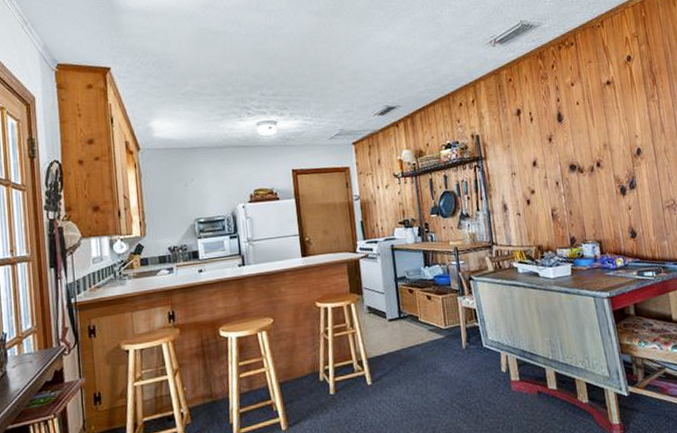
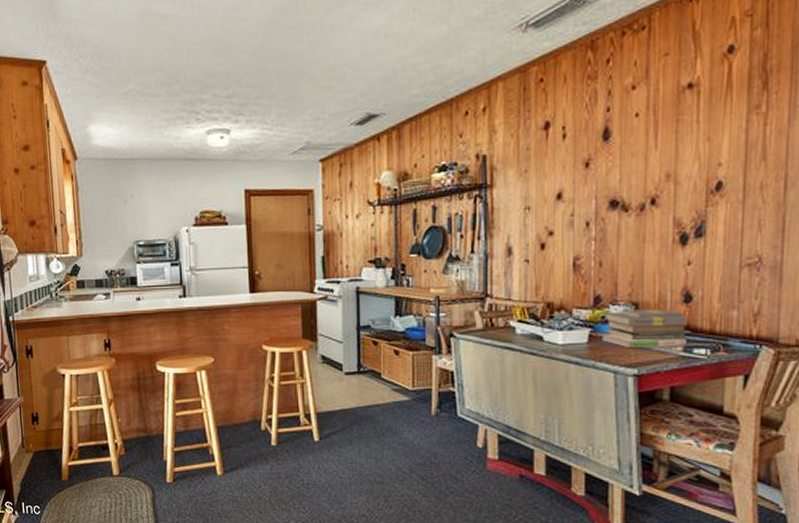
books: none [580,244,639,277] -> present [602,309,687,349]

